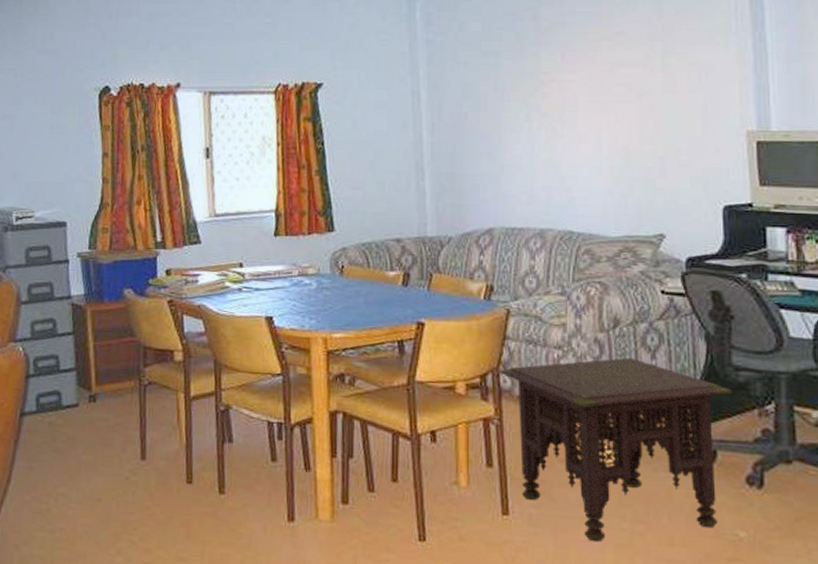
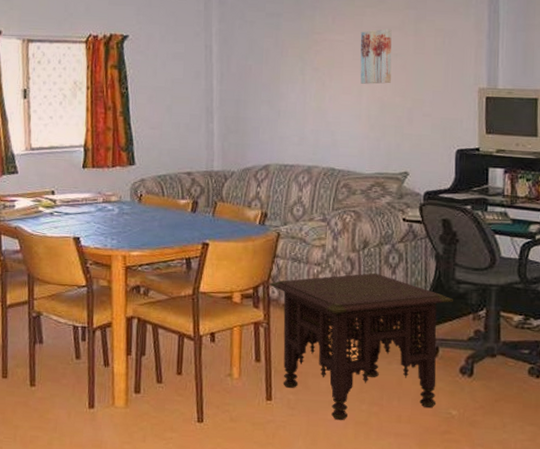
wall art: none [596,65,637,130] -> present [360,29,392,84]

